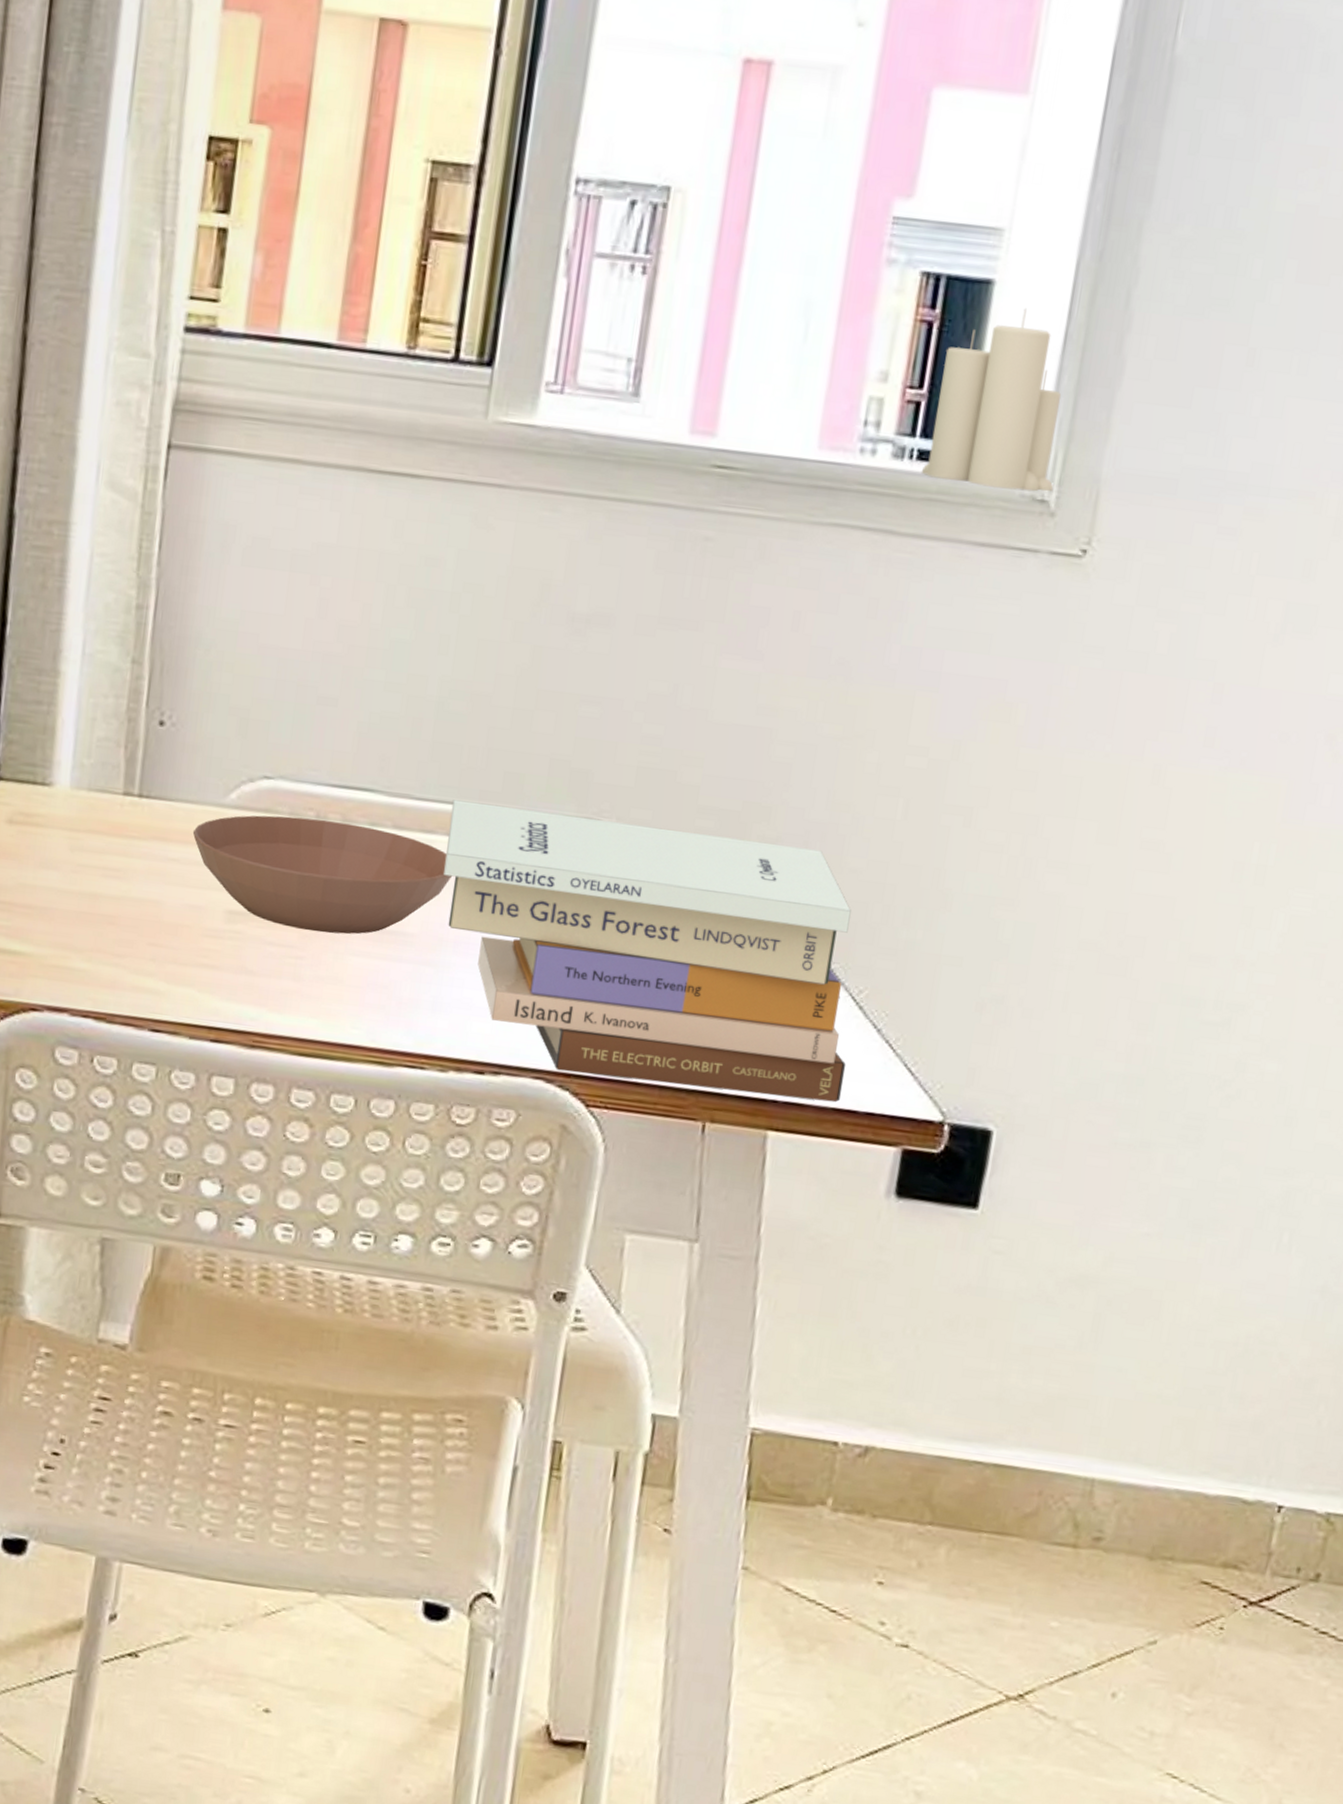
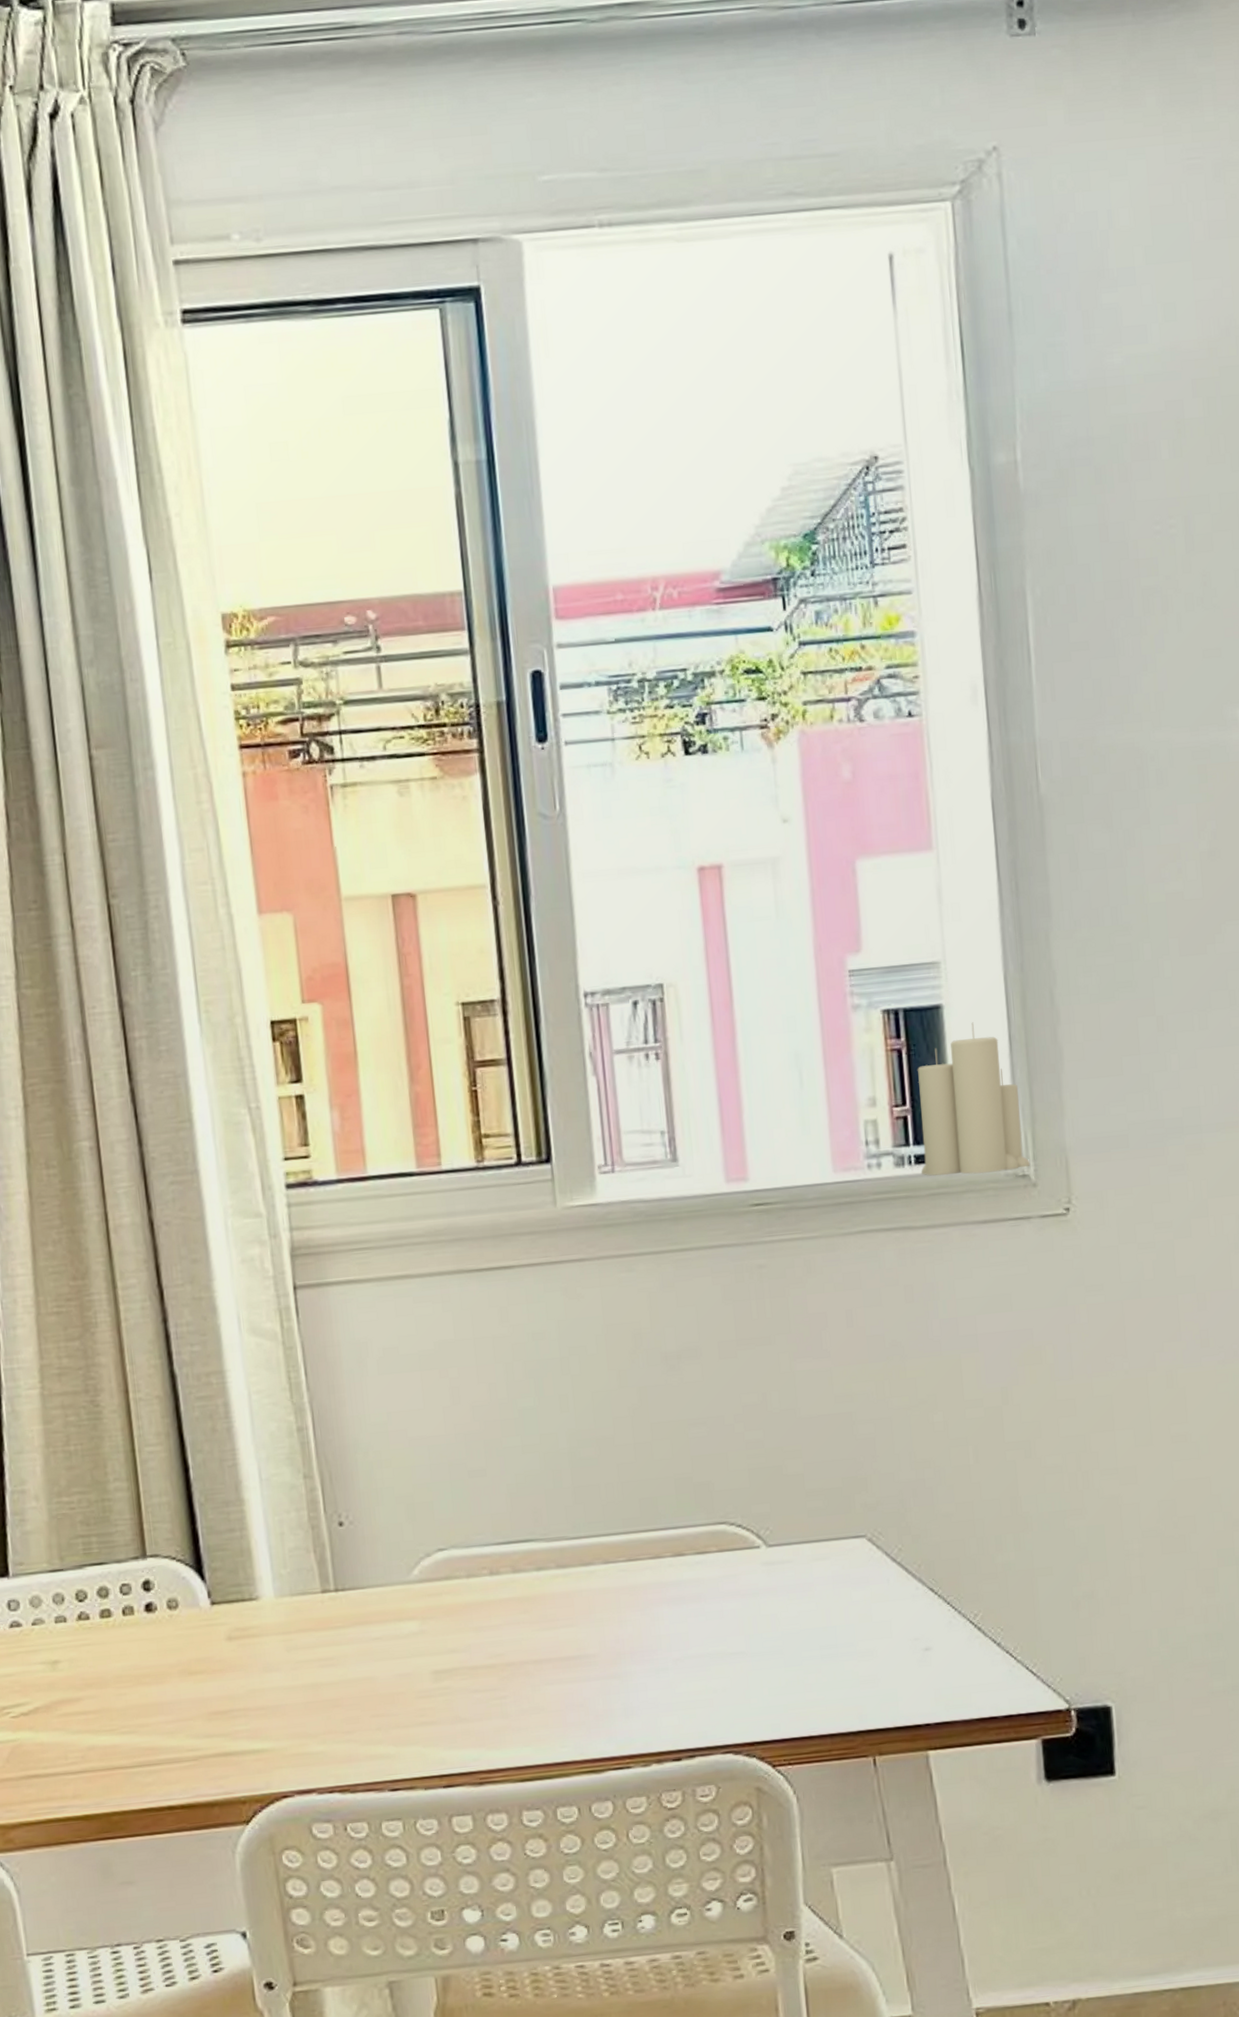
bowl: present [192,815,452,934] -> none [388,1572,616,1674]
books: present [444,799,851,1103] -> none [601,1505,981,1742]

